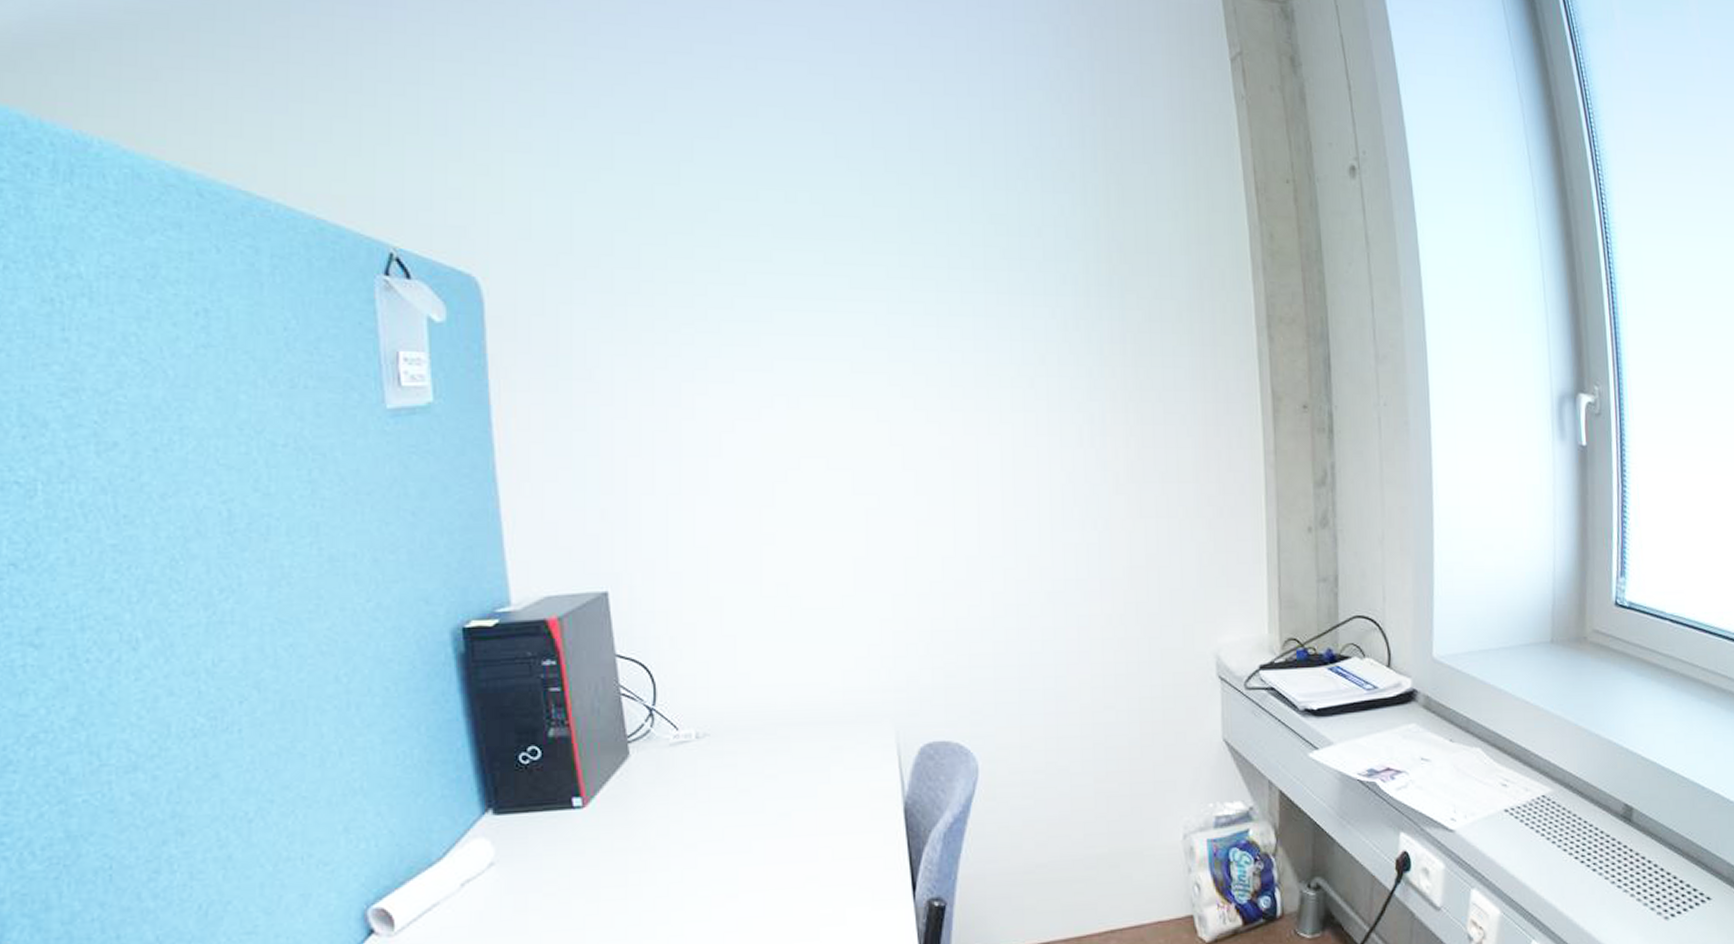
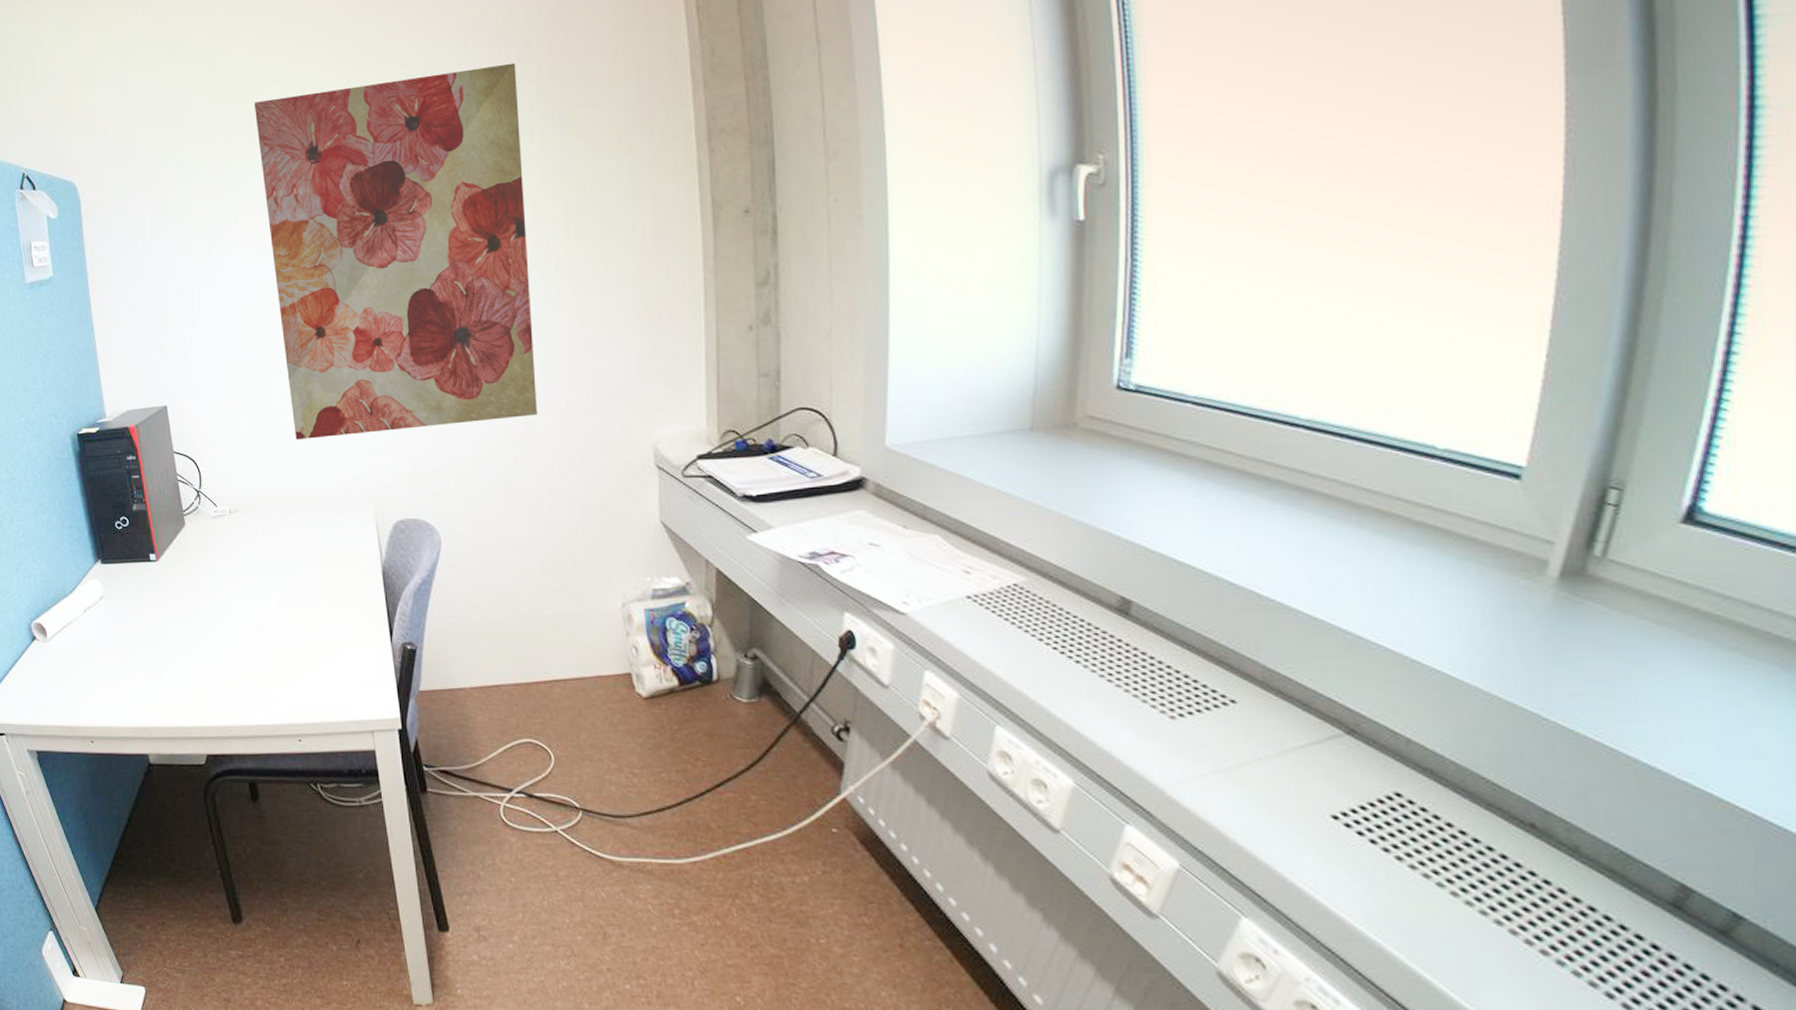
wall art: none [748,208,1092,641] -> present [254,62,537,440]

